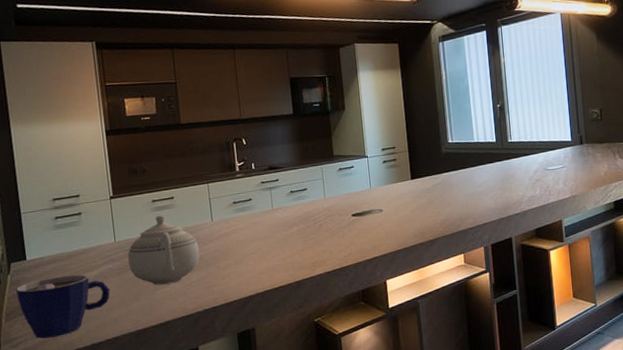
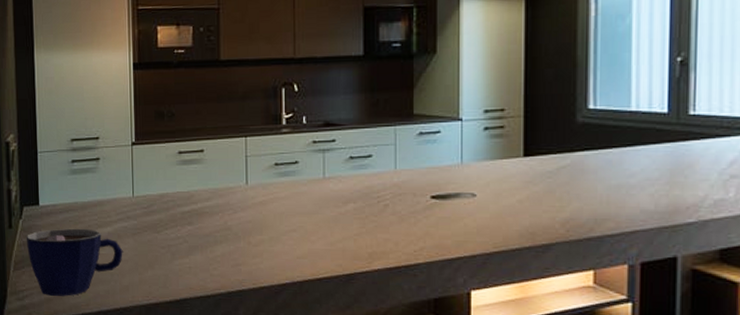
teapot: present [127,215,200,286] -> none [145,170,229,255]

